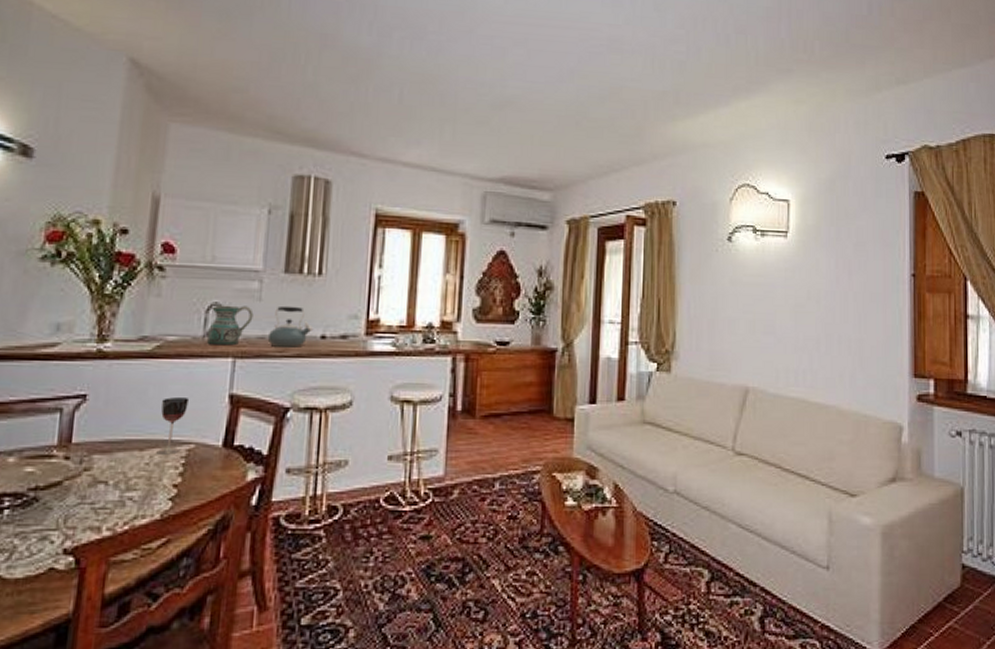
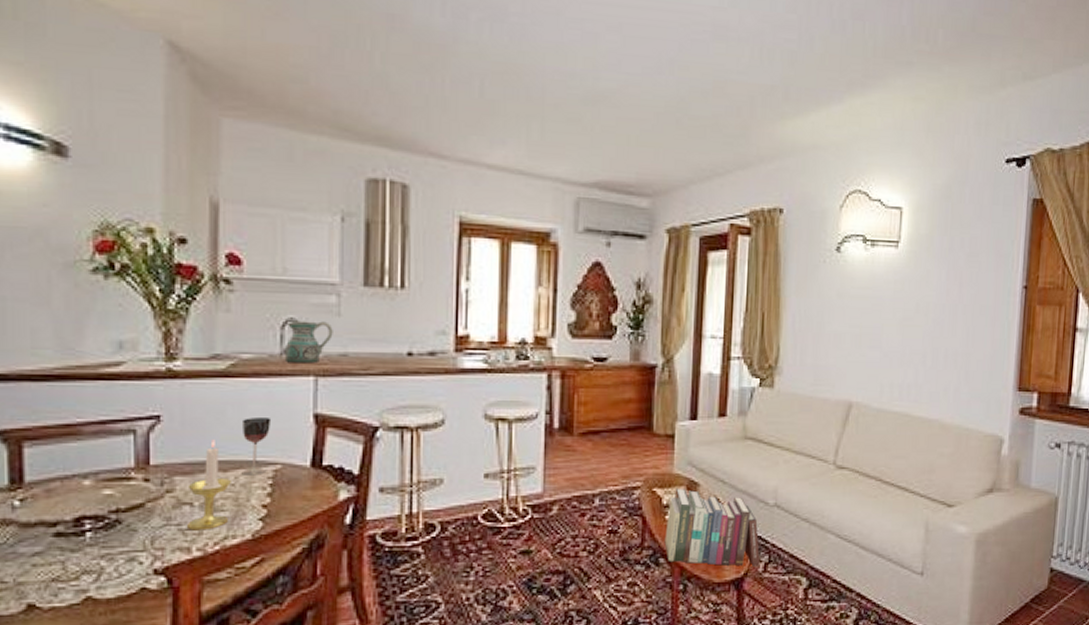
candlestick: none [99,418,147,510] -> present [186,439,233,531]
kettle: present [267,305,314,348] -> none [350,321,399,365]
books: none [564,472,661,557] -> present [664,488,760,567]

